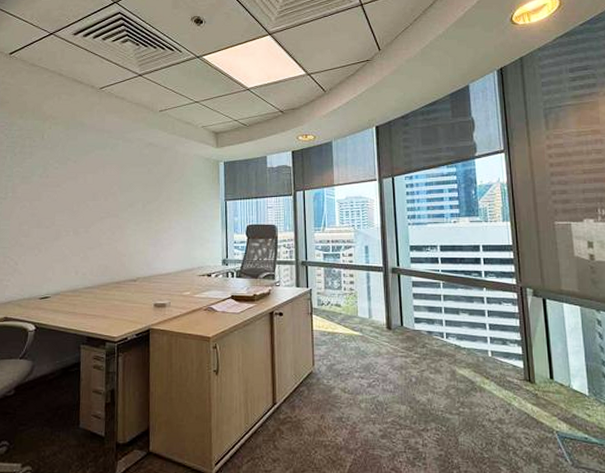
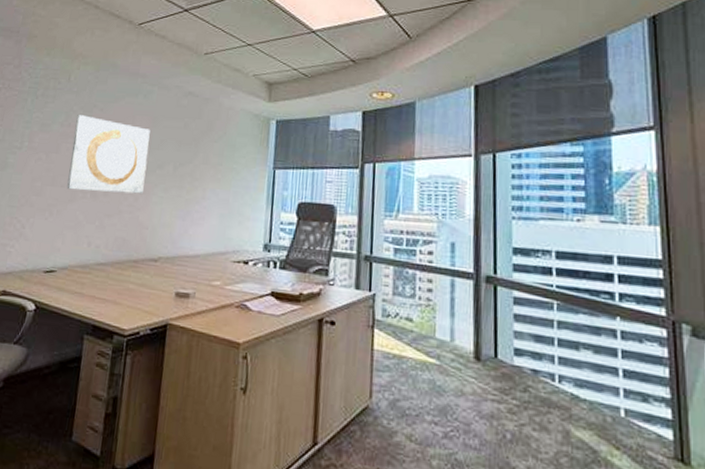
wall art: none [51,167,120,230] -> present [66,115,150,194]

